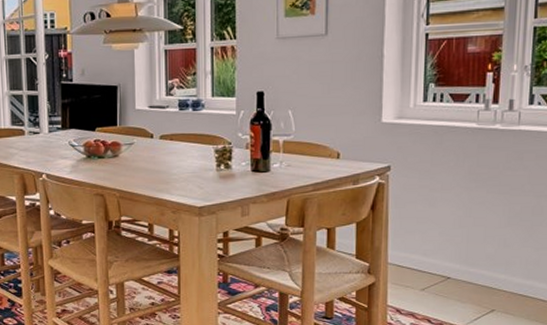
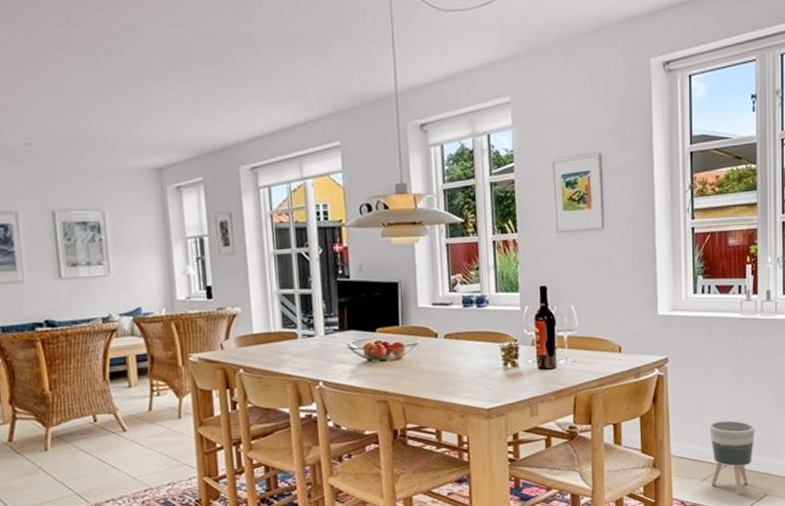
planter: none [431,232,486,309] -> present [709,420,756,496]

